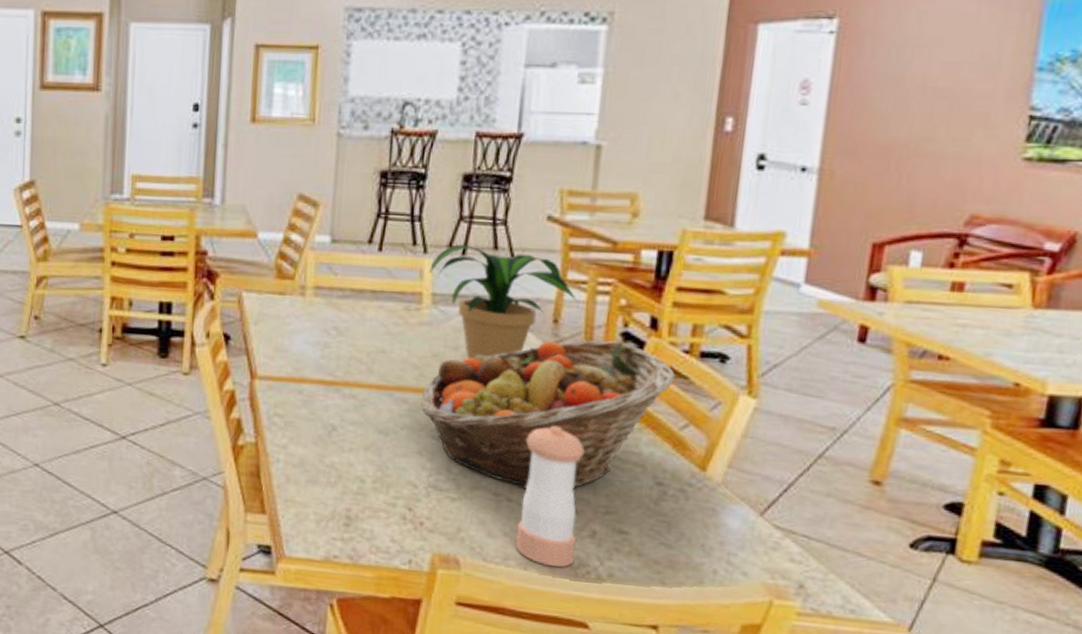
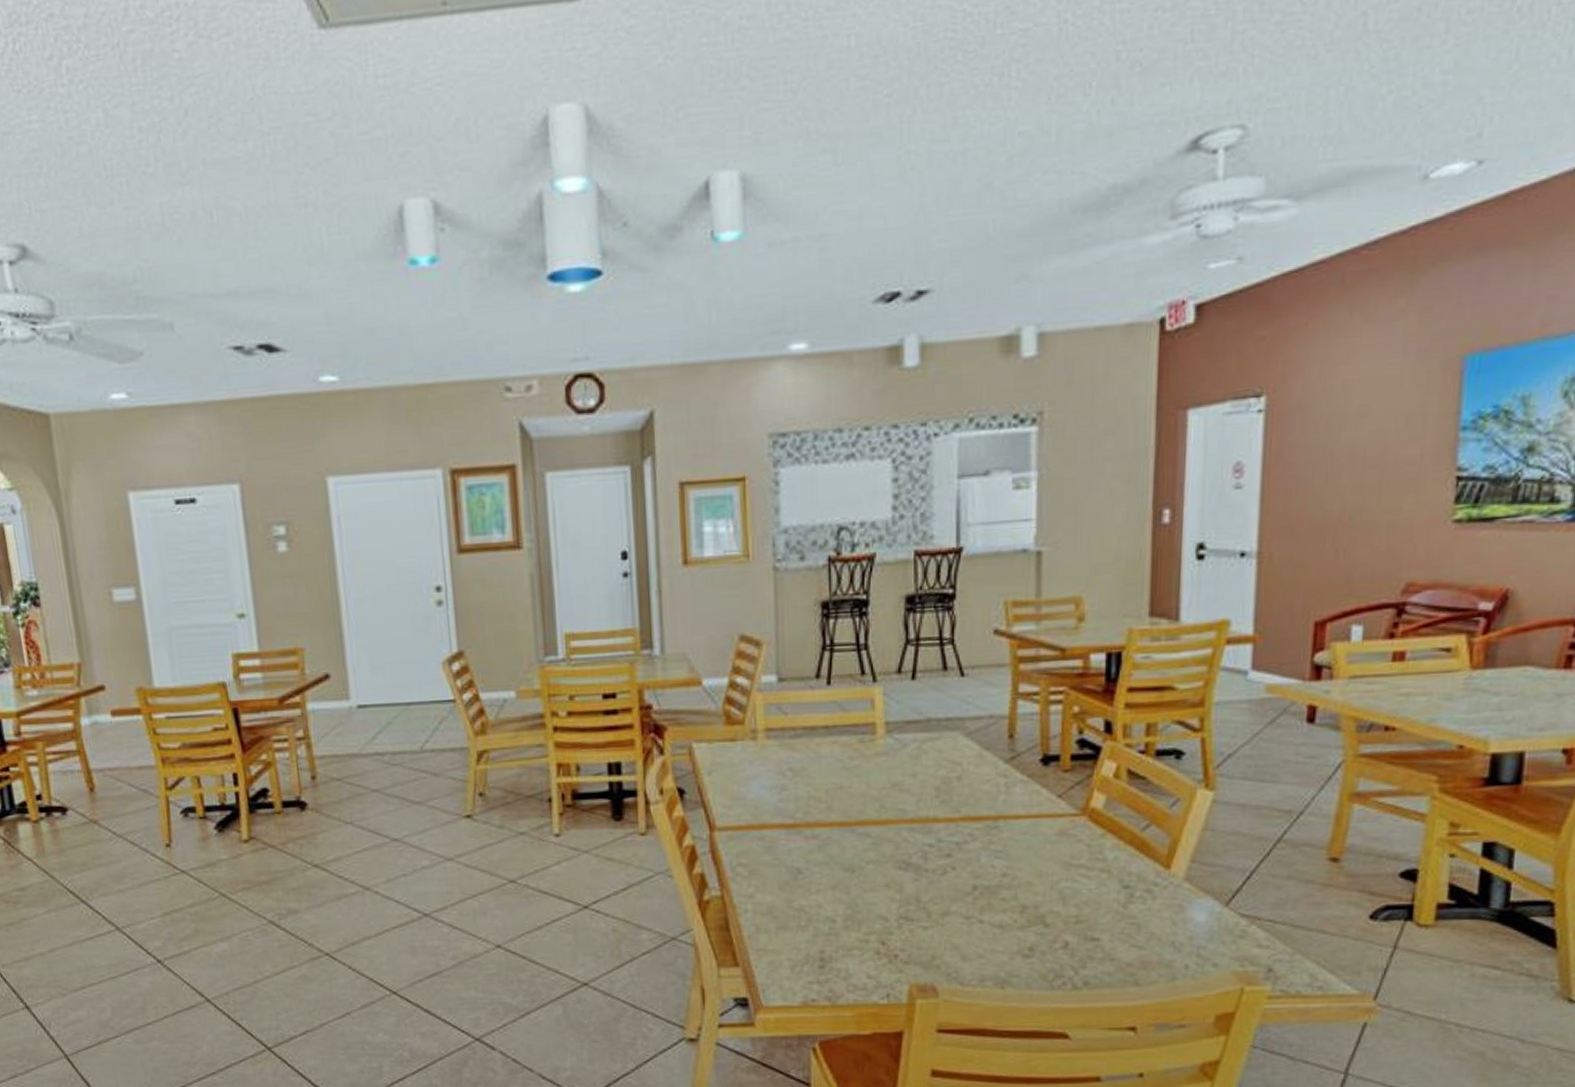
fruit basket: present [421,340,676,489] -> none [884,749,1134,909]
potted plant: present [429,244,578,360] -> none [880,669,1031,785]
pepper shaker: present [515,425,585,568] -> none [991,841,1051,983]

